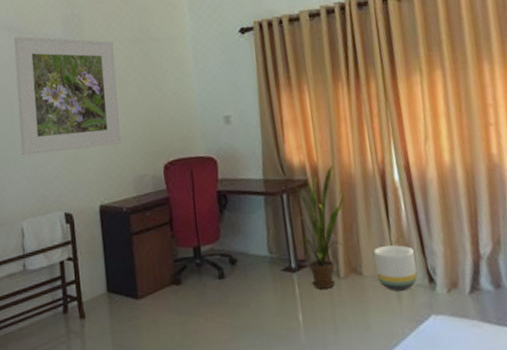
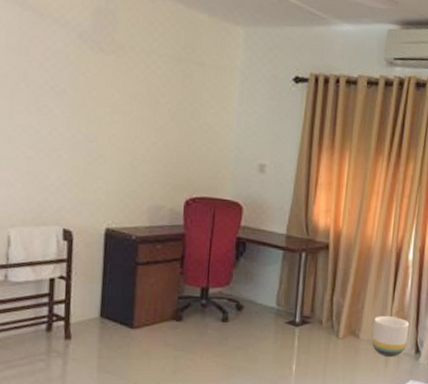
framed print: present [14,36,121,156] -> none [19,15,150,168]
house plant: present [290,165,347,289] -> none [308,234,365,345]

